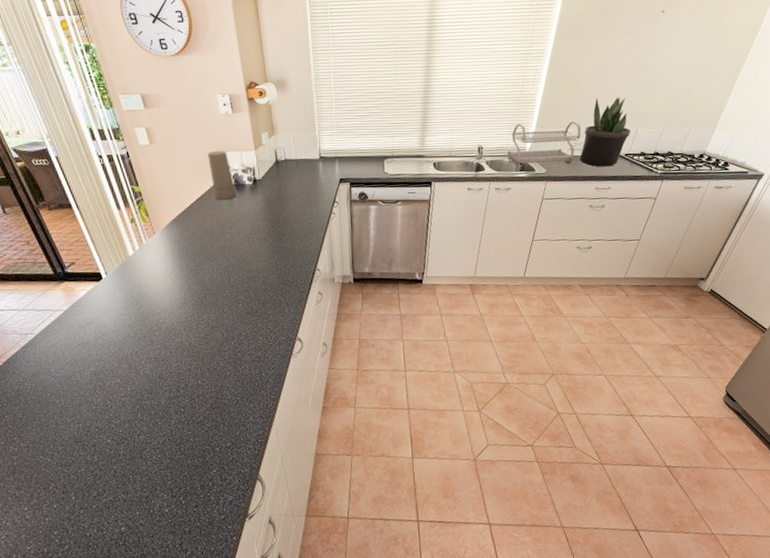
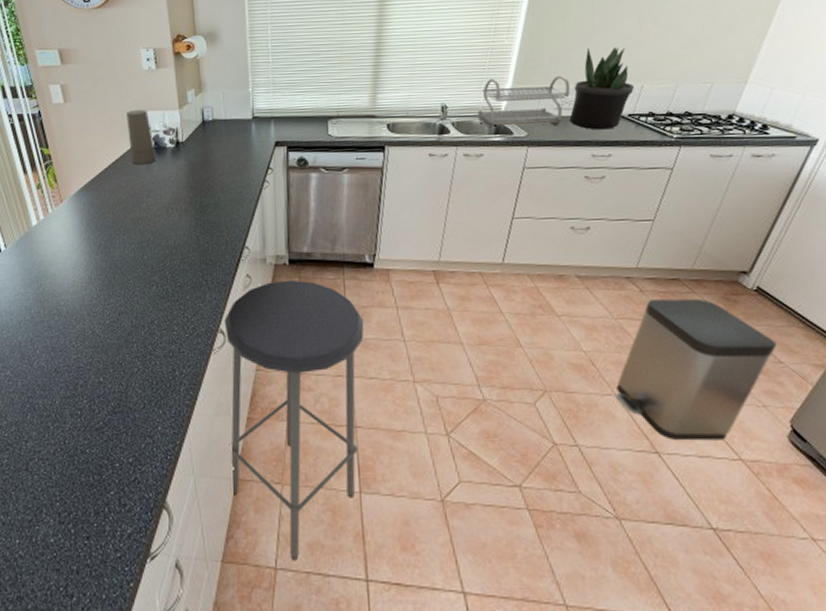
bar stool: none [301,295,415,512] -> present [224,280,364,561]
pedal bin: none [603,300,722,405] -> present [614,298,778,441]

